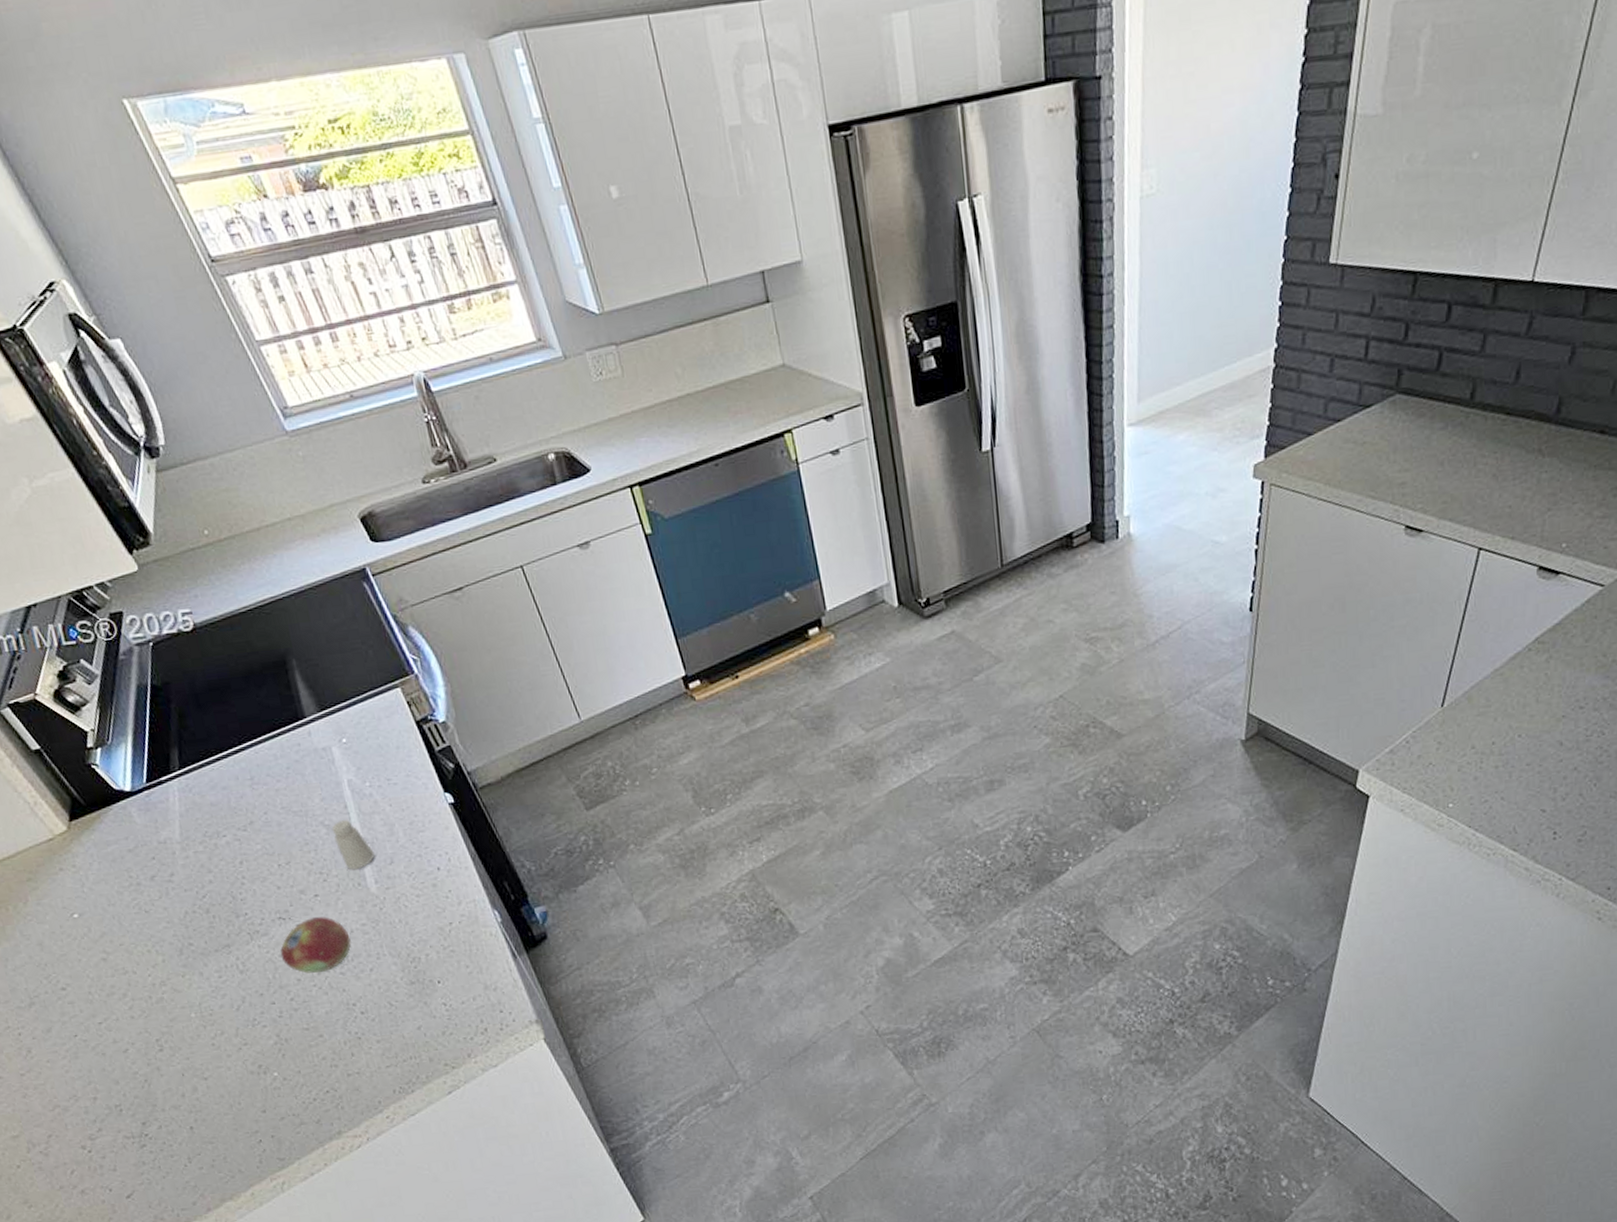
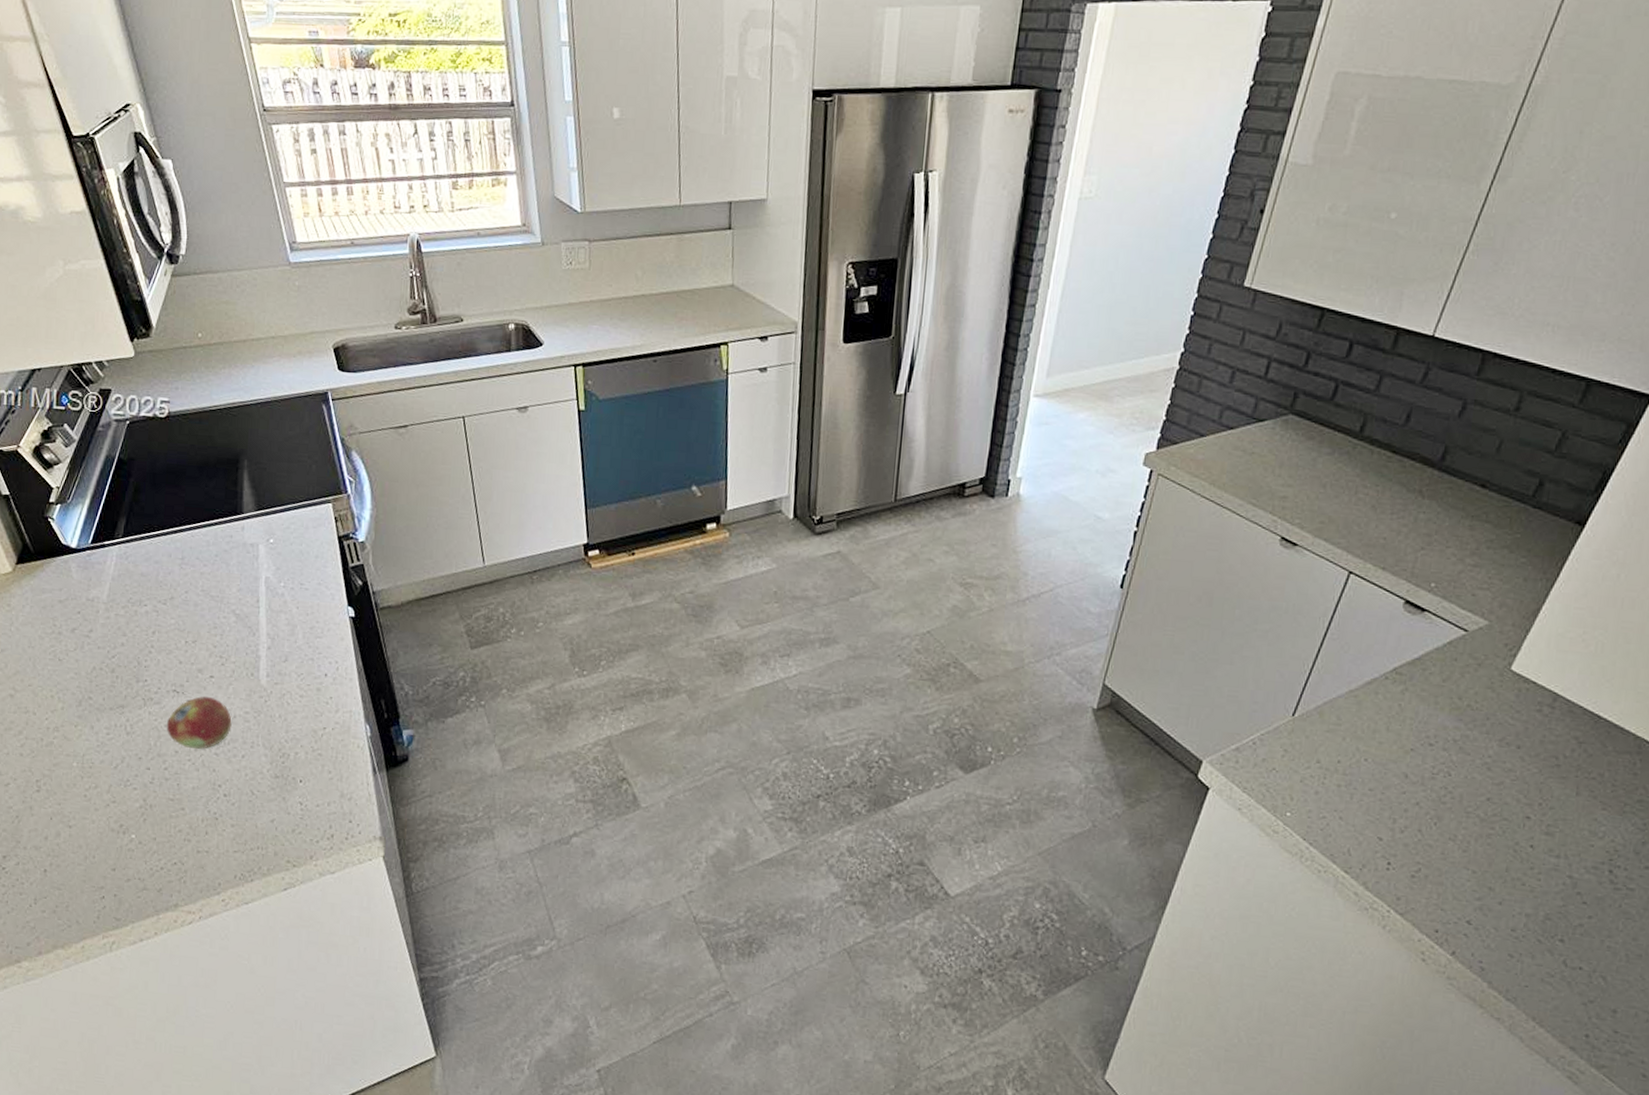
saltshaker: present [331,820,375,870] -> none [240,612,273,661]

